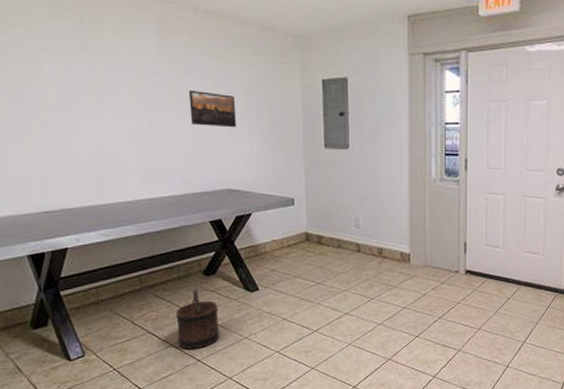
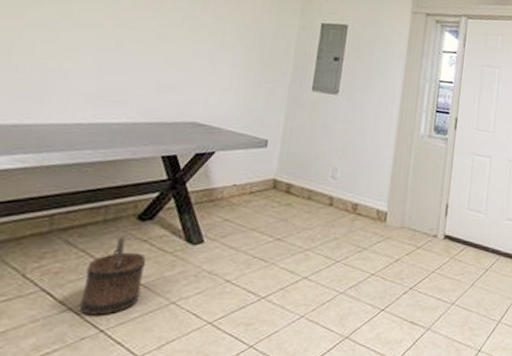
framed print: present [188,90,237,128] -> none [167,13,224,58]

